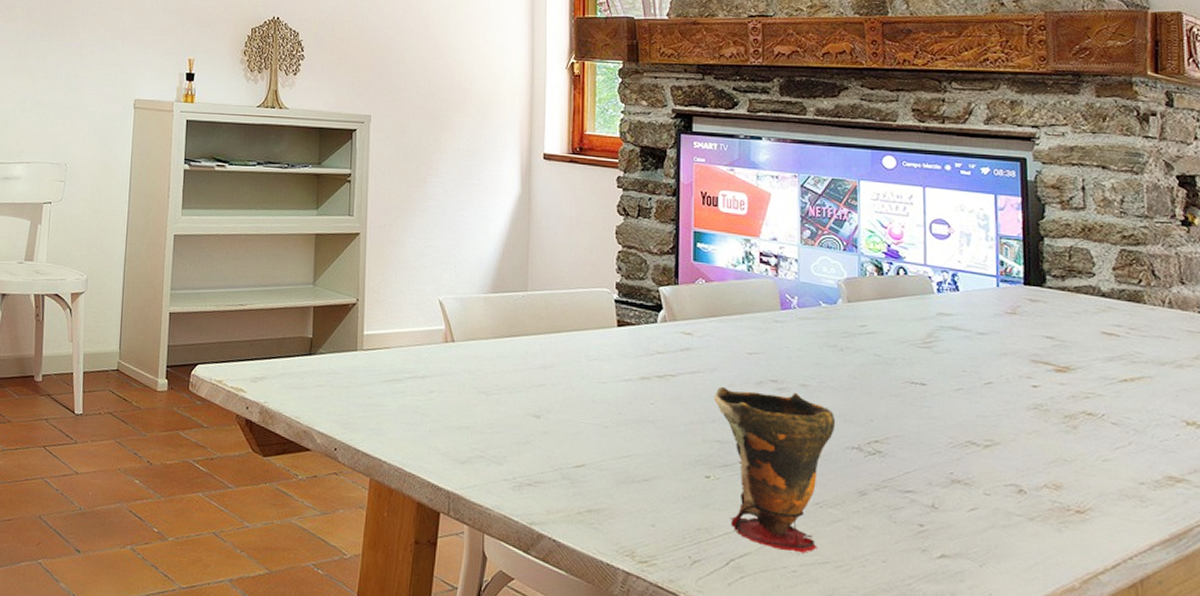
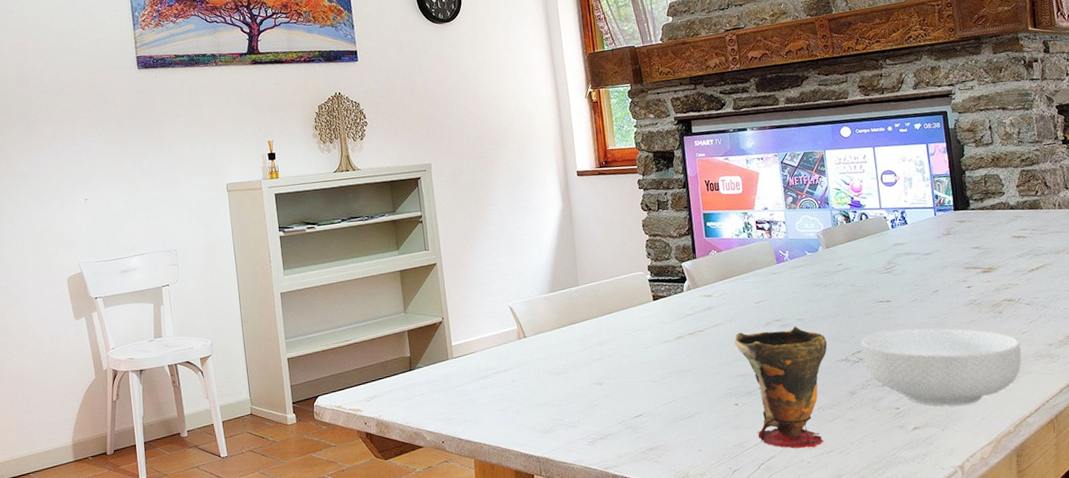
cereal bowl: none [880,421,1100,540] -> present [861,328,1022,406]

